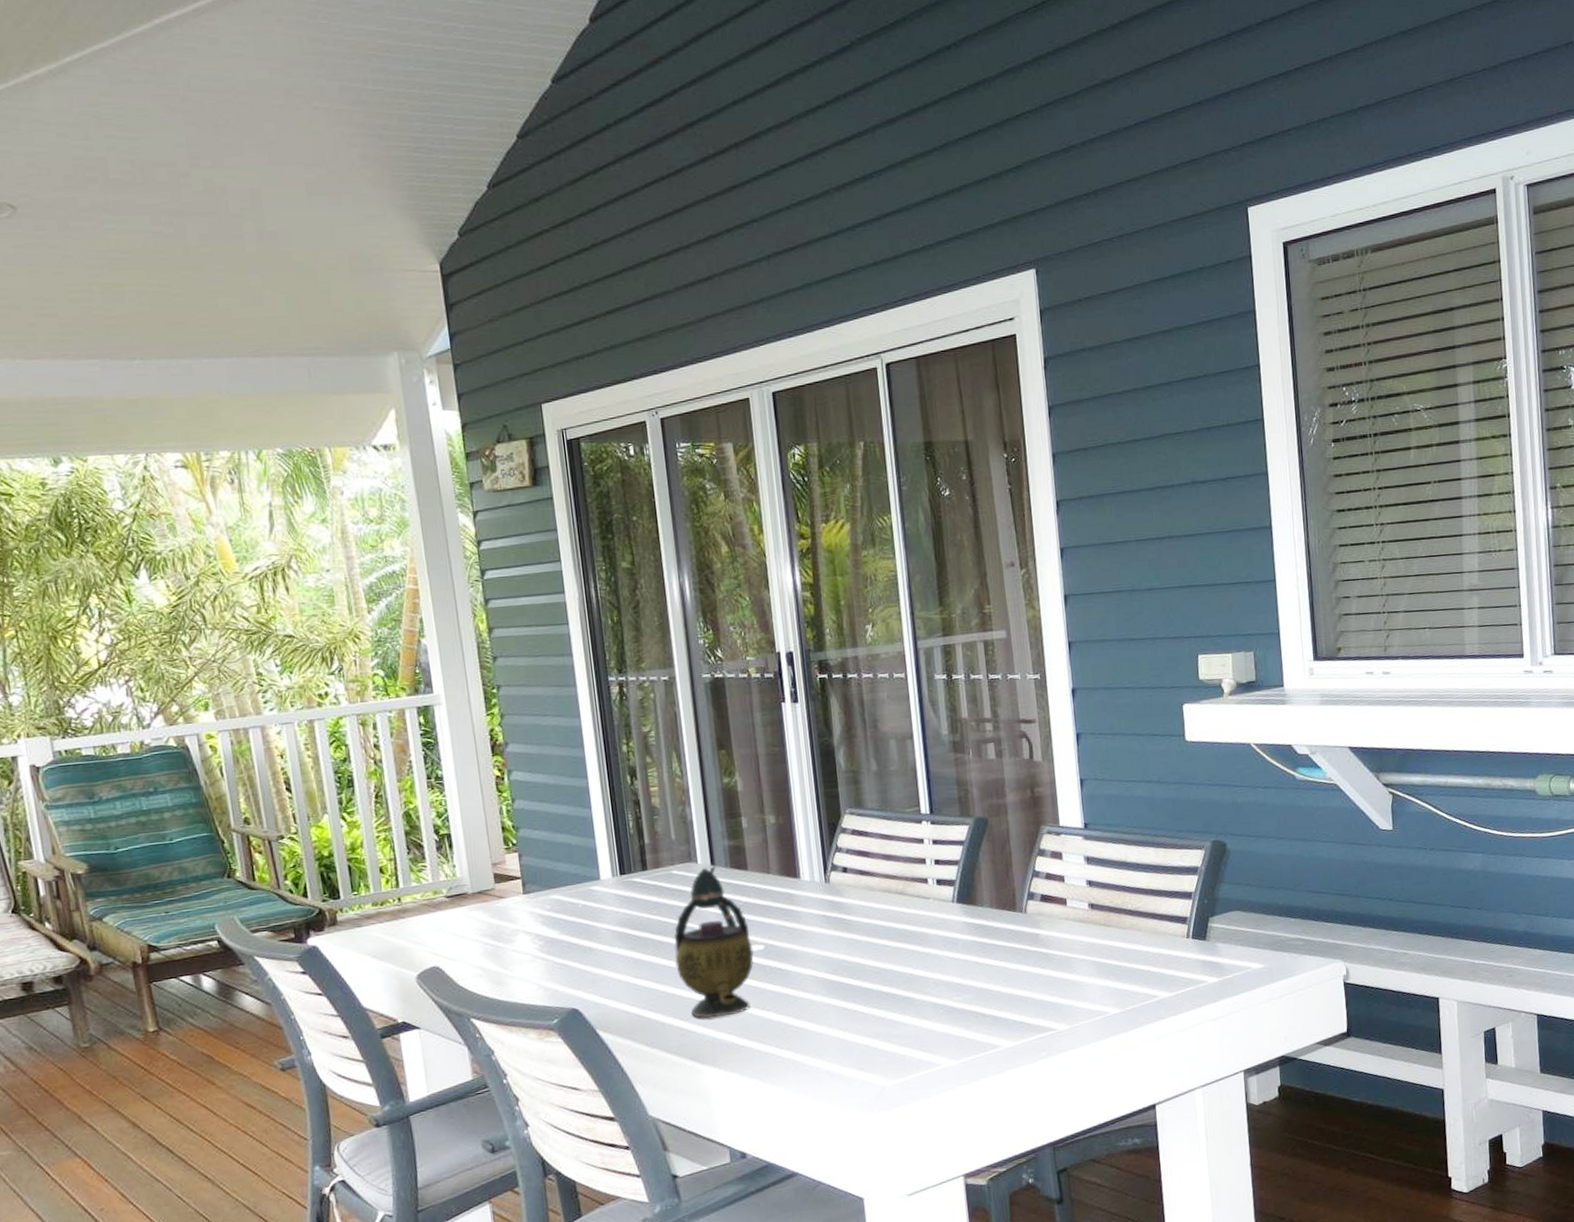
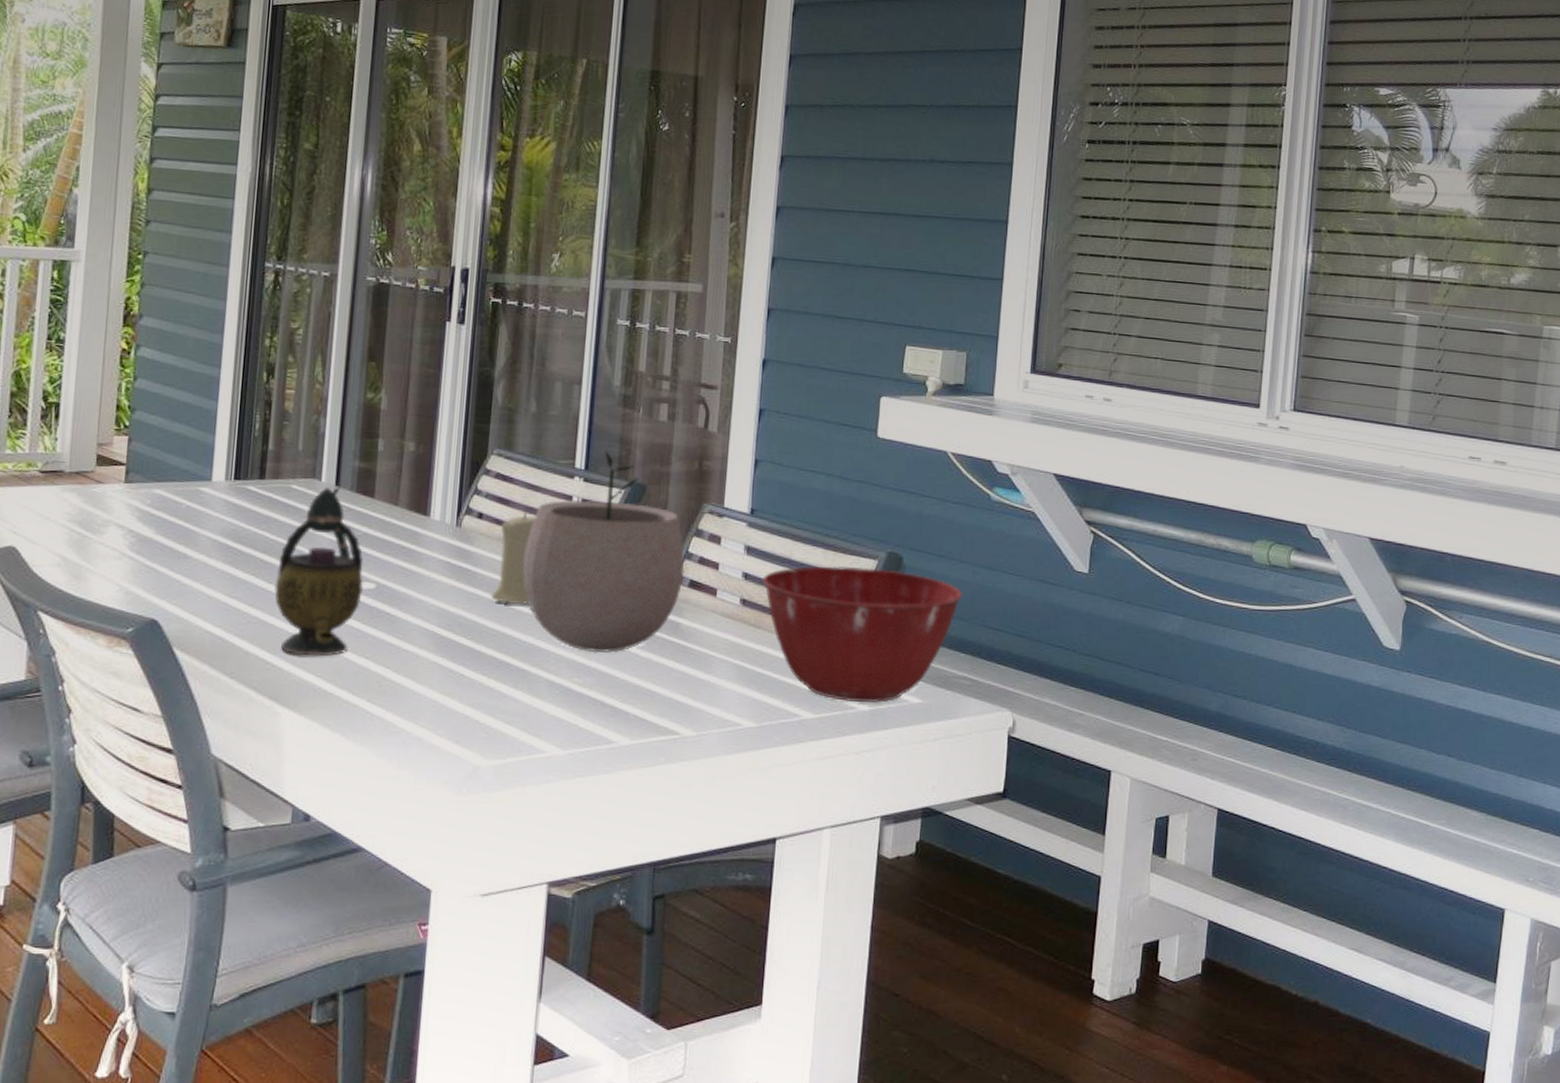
candle: none [866,859,903,943] -> present [491,511,536,606]
plant pot: none [890,793,1035,973] -> present [523,450,685,653]
mixing bowl: none [1106,855,1284,978] -> present [763,566,963,703]

